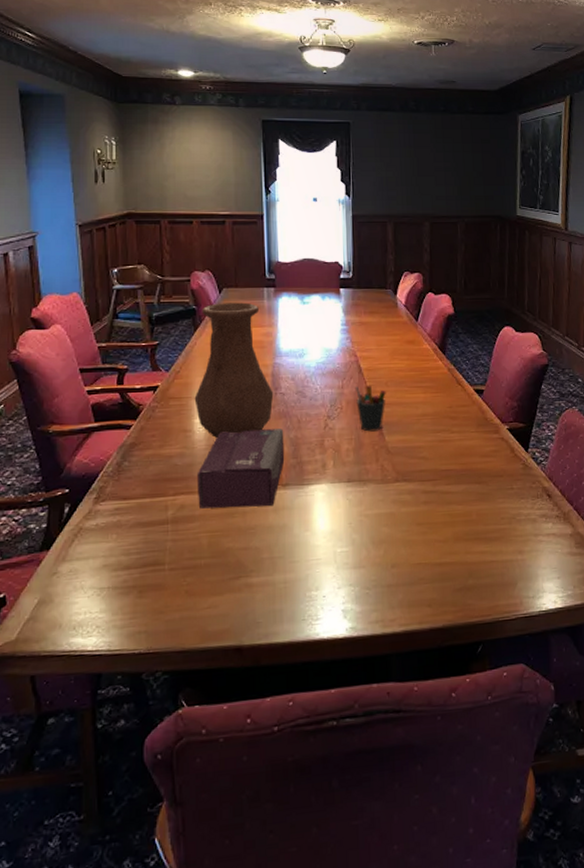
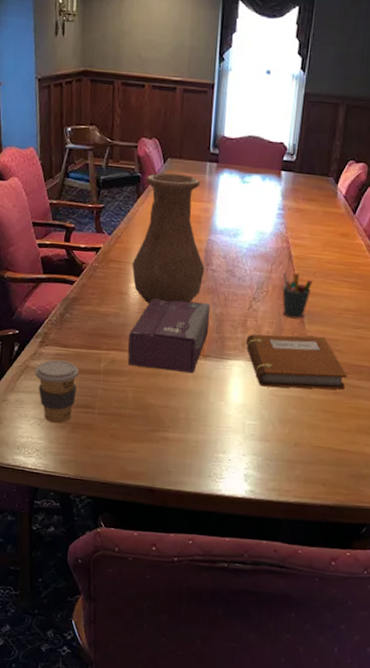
coffee cup: none [90,514,142,590] -> present [34,359,79,423]
notebook: none [325,446,436,508] -> present [245,334,347,390]

